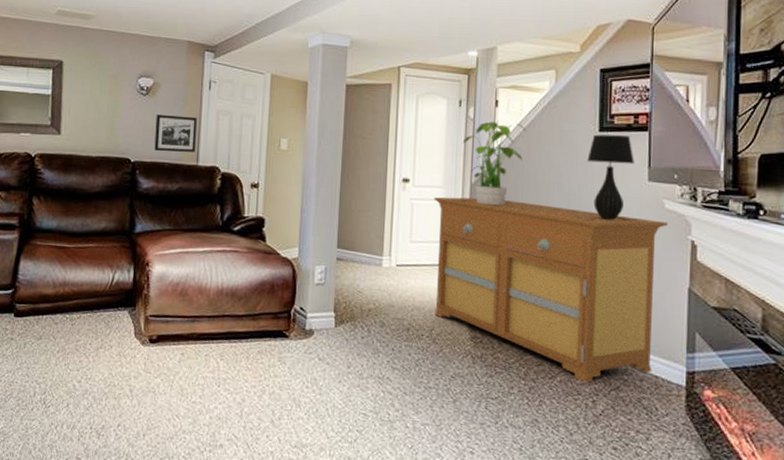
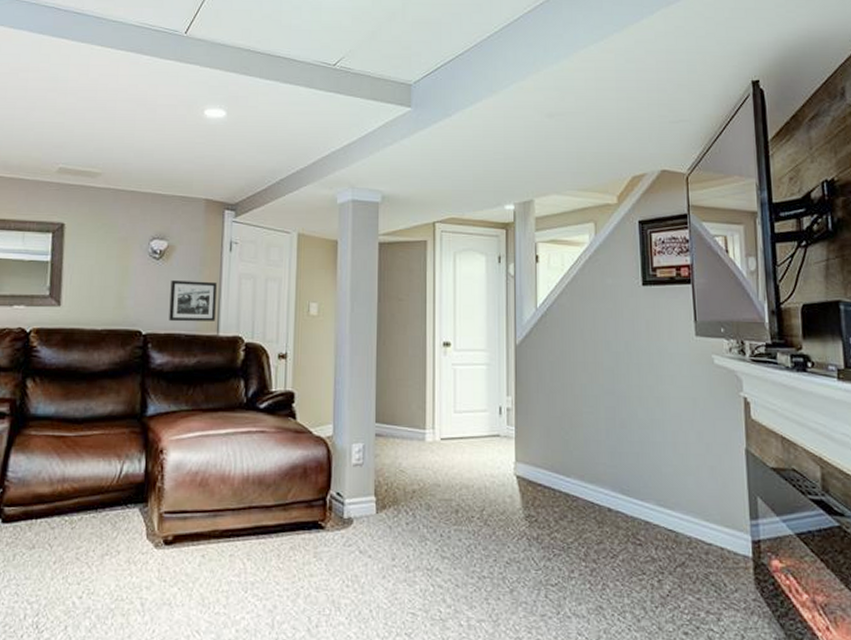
sideboard: present [434,197,668,383] -> none [477,360,719,560]
potted plant: present [462,119,528,206] -> none [504,276,570,369]
table lamp: present [587,134,634,220] -> none [633,288,680,379]

